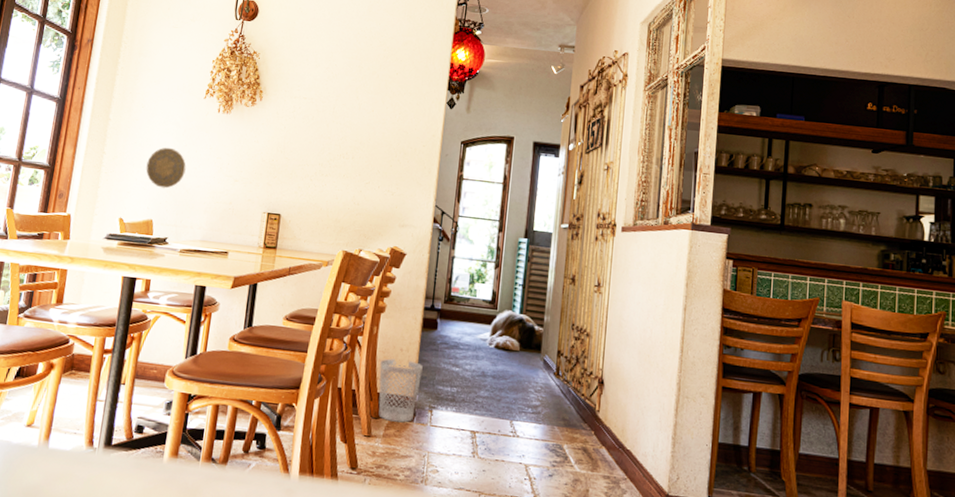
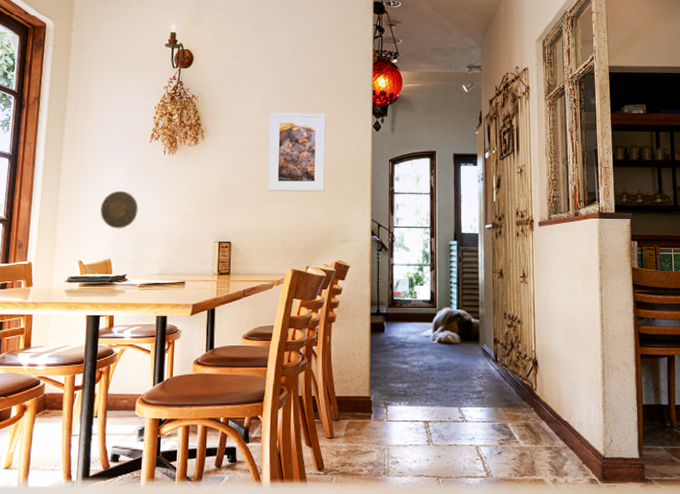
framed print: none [325,78,397,170] -> present [268,113,326,192]
wastebasket: present [378,358,423,423] -> none [336,363,375,421]

